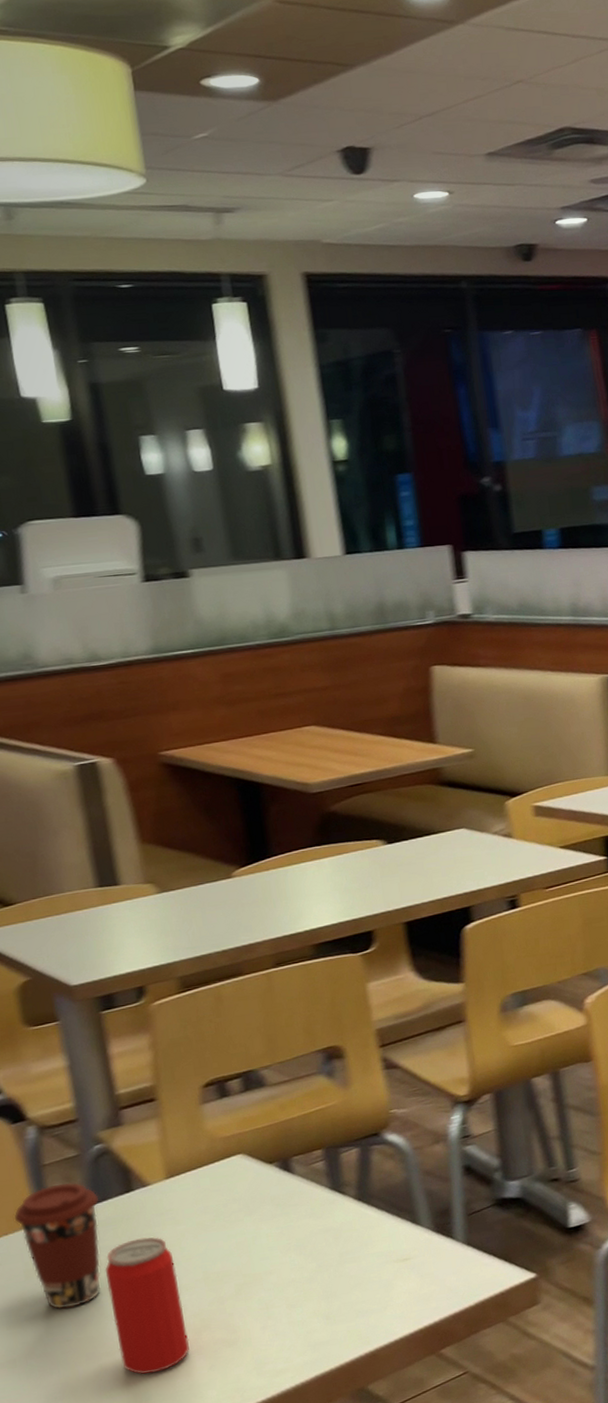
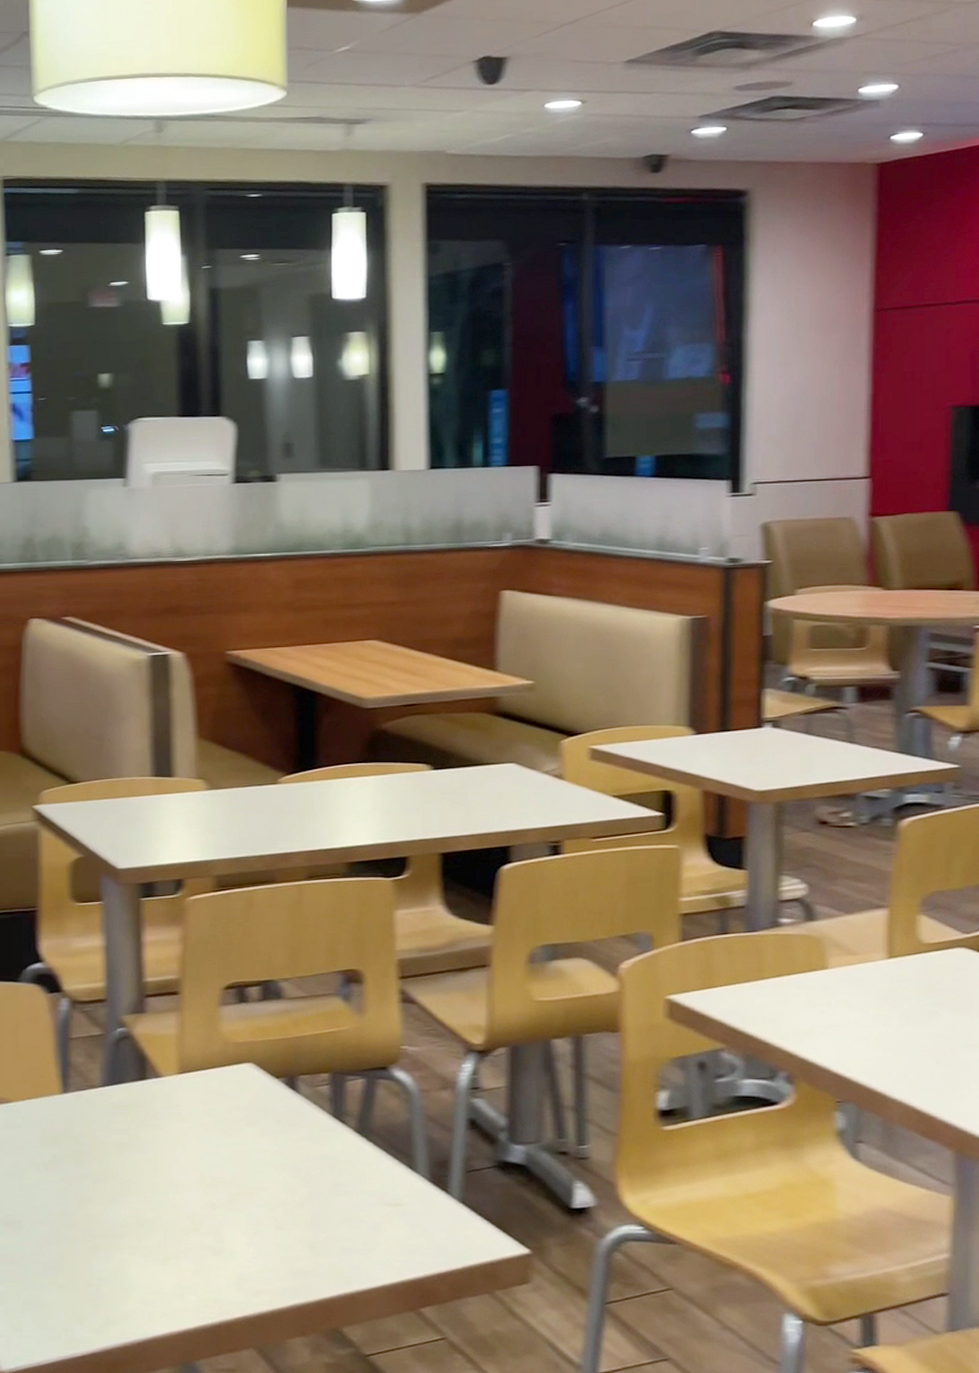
coffee cup: present [13,1182,101,1310] -> none [38,1059,115,1183]
beverage can: present [105,1237,190,1374] -> none [111,1127,178,1265]

